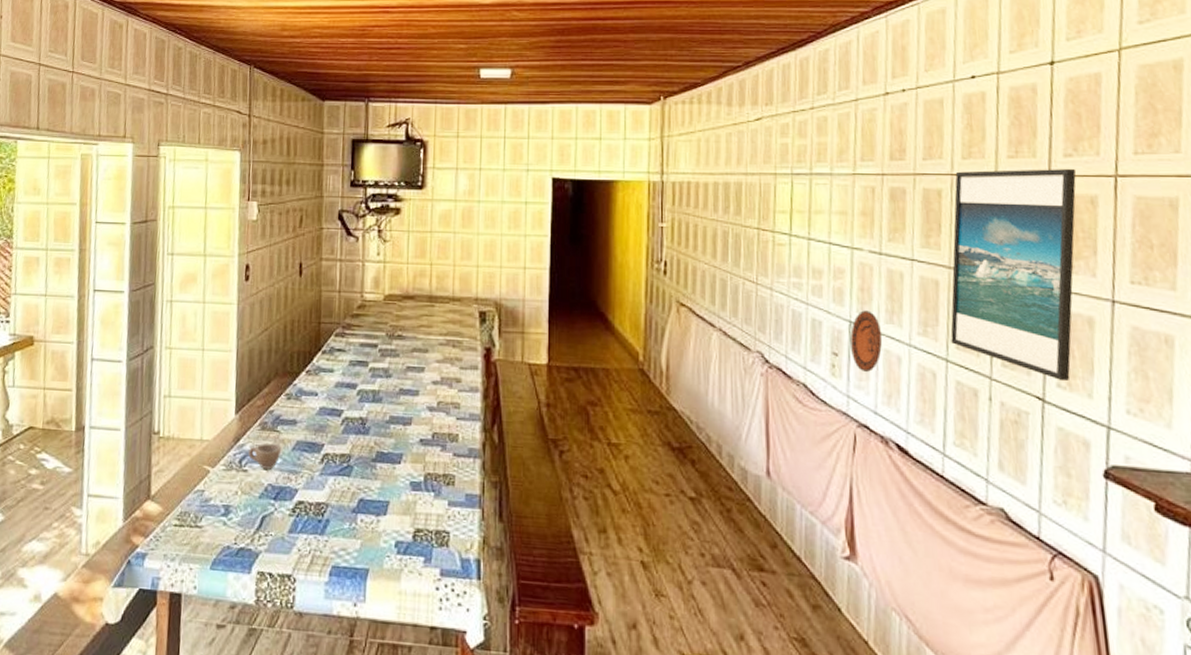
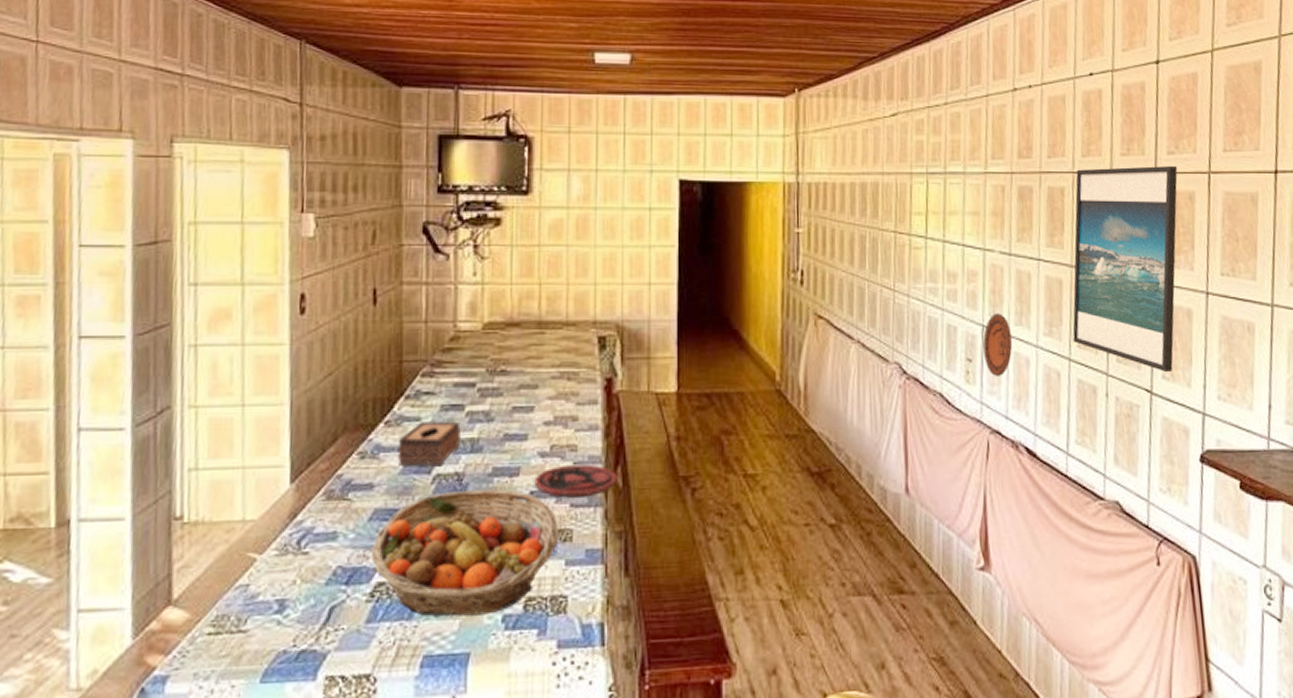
cup: present [248,443,282,470] -> none [310,516,355,548]
fruit basket: none [293,432,443,539] -> present [370,488,558,617]
tissue box: none [315,373,365,411] -> present [397,421,461,467]
plate: none [423,419,494,449] -> present [534,464,617,498]

